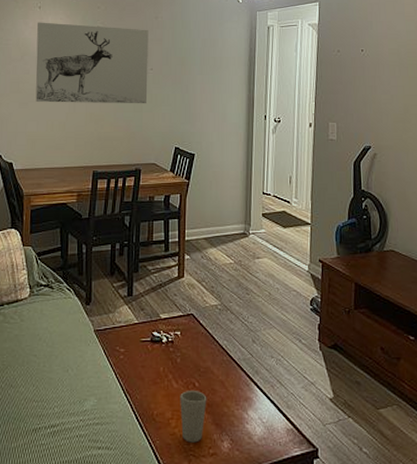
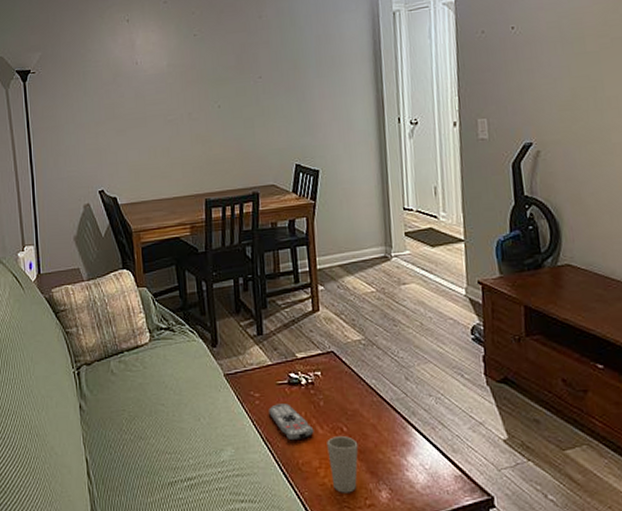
wall art: present [35,22,149,104] -> none [127,31,259,128]
remote control: none [131,359,170,393] -> present [269,403,314,441]

